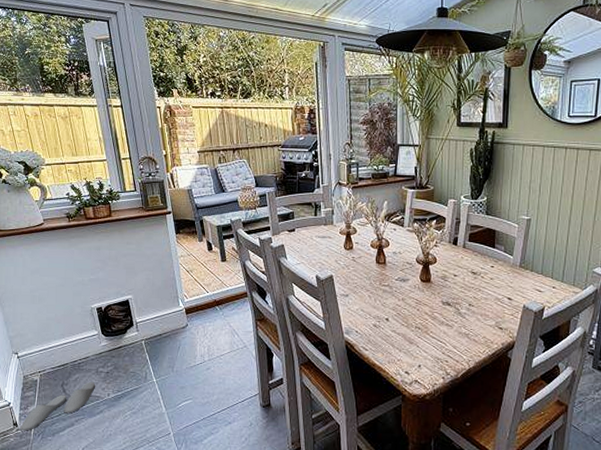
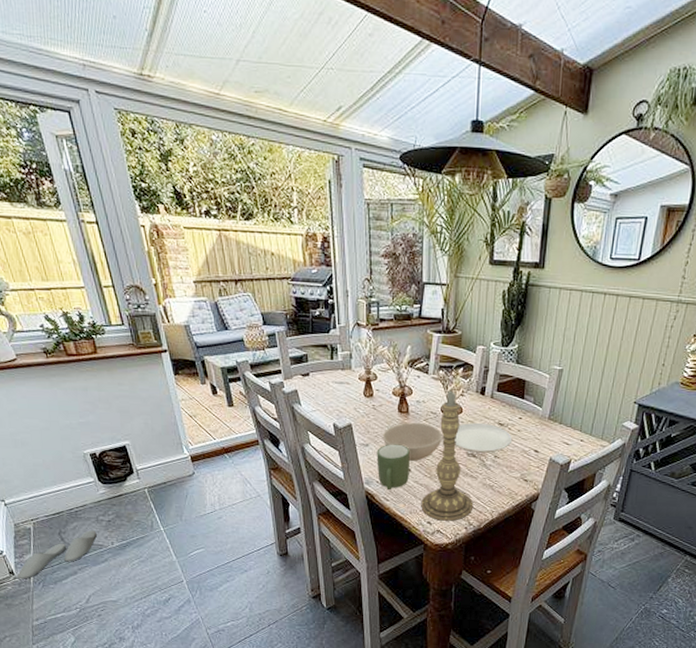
mug: none [356,294,387,340] -> present [377,444,410,491]
bowl: none [361,272,419,310] -> present [382,422,443,461]
candlestick: none [399,240,450,371] -> present [421,389,474,521]
plate: none [430,272,486,301] -> present [455,423,513,453]

